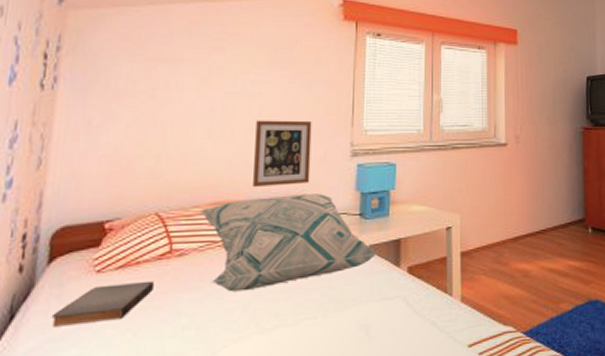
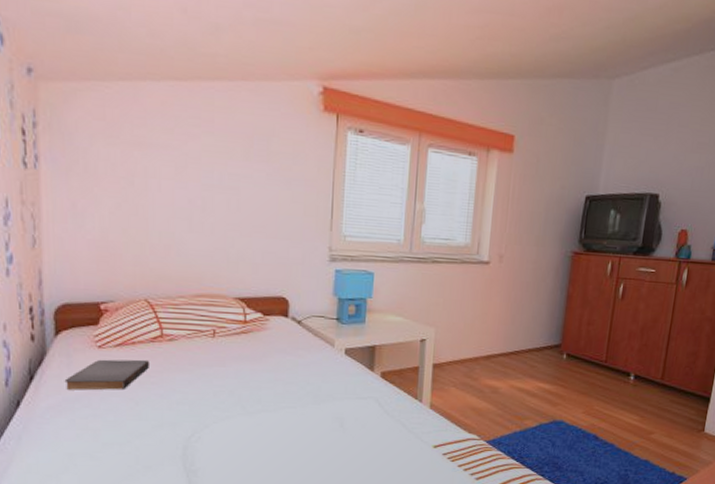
decorative pillow: present [199,194,377,292] -> none [185,294,352,378]
picture frame: present [253,120,312,188] -> none [234,216,290,285]

